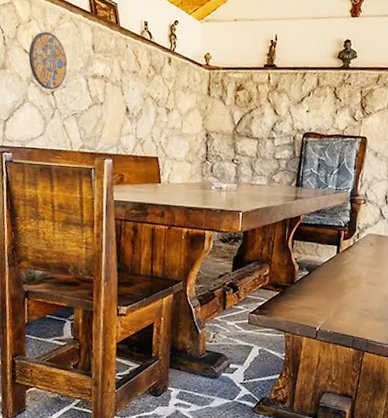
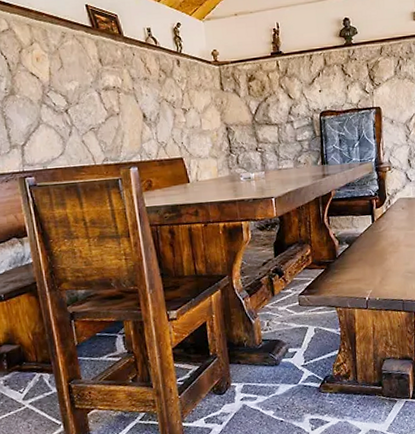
manhole cover: present [28,31,68,90] -> none [35,51,78,109]

